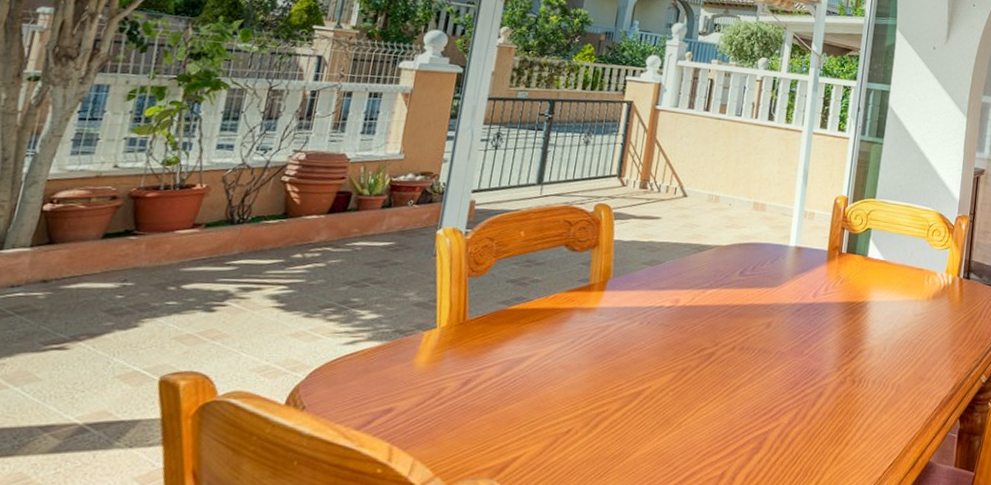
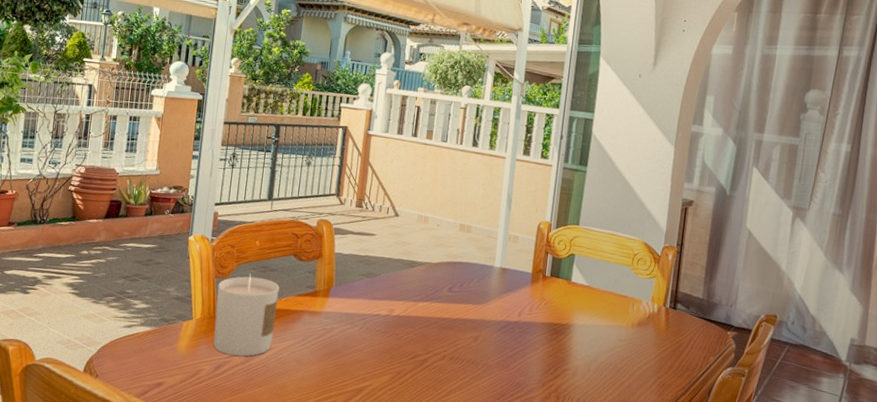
candle: none [461,270,547,367] -> present [213,274,280,357]

